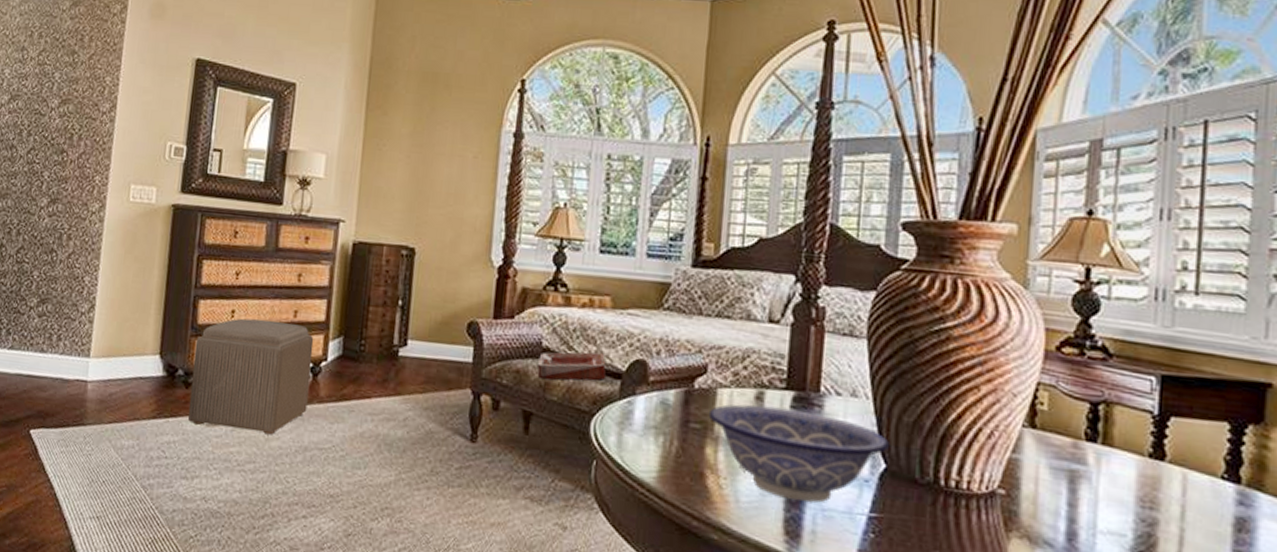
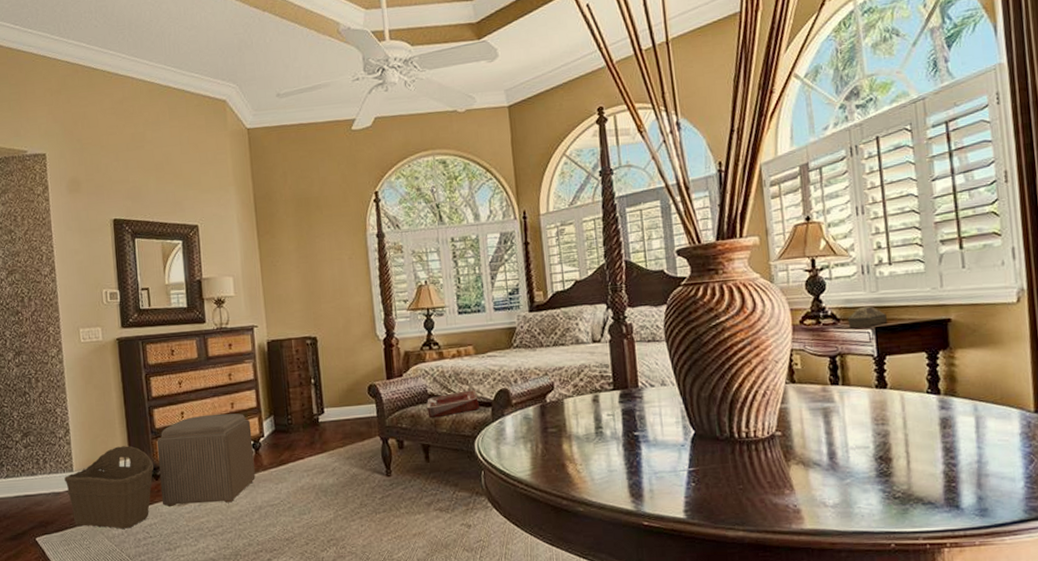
wicker basket: none [77,337,187,441] -> present [64,445,154,529]
decorative bowl: present [708,404,891,503] -> none [560,403,696,470]
decorative box: none [1123,344,1181,375] -> present [847,307,888,329]

